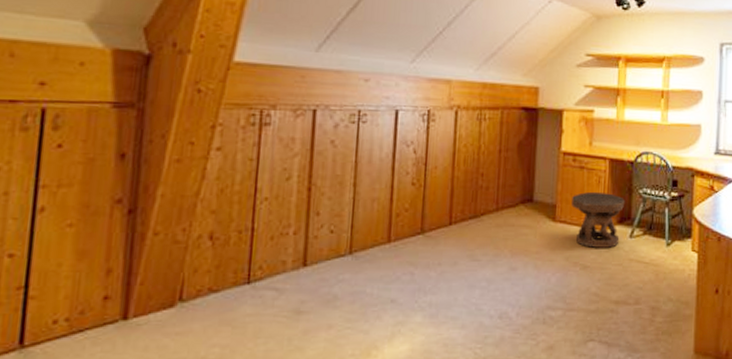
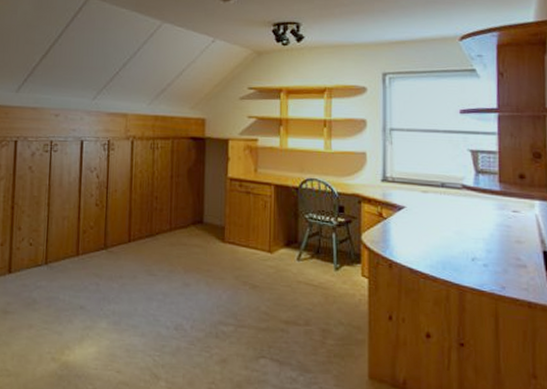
side table: present [572,191,625,248] -> none [239,215,292,270]

